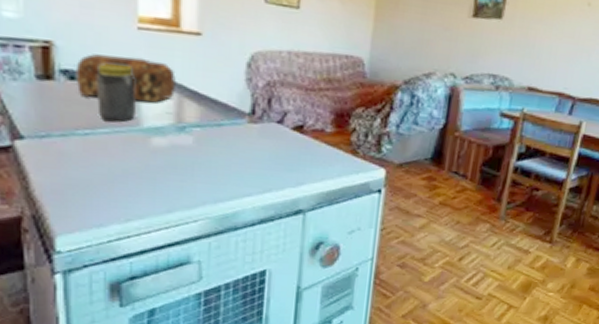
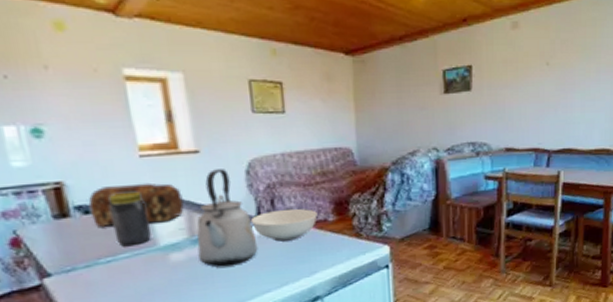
kettle: none [182,55,246,161] -> present [196,169,258,267]
bowl: none [243,110,315,146] -> present [250,208,318,242]

